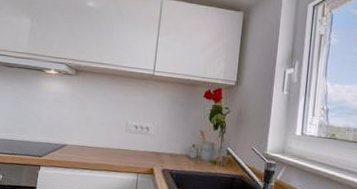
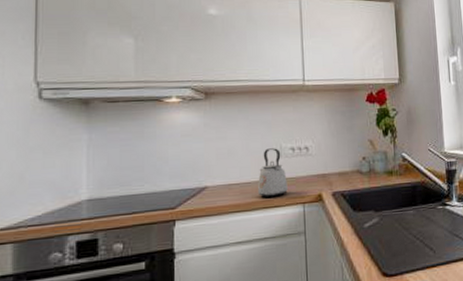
kettle: none [103,123,128,163] -> present [257,148,288,198]

